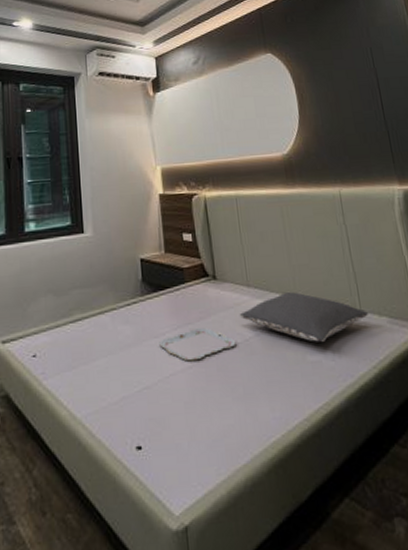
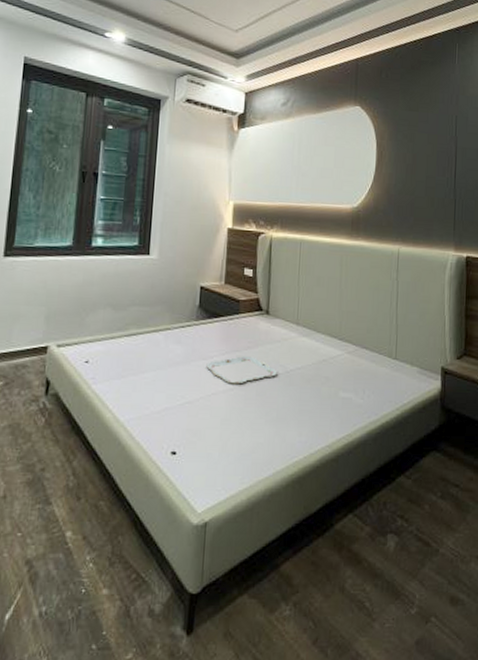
pillow: present [239,292,368,342] -> none [284,335,402,382]

